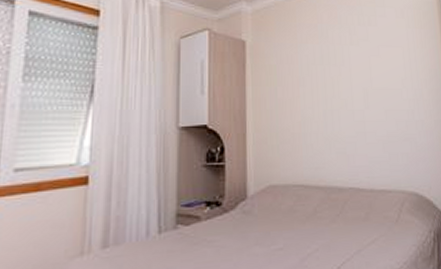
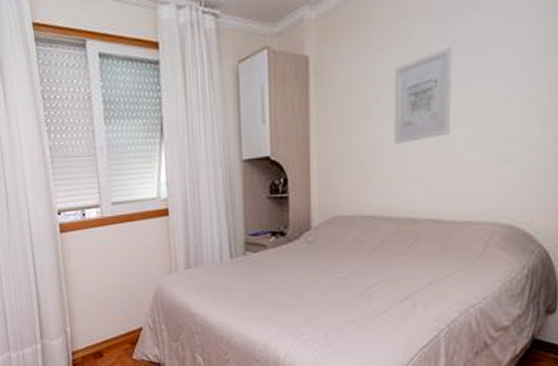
wall art: none [317,47,362,121] -> present [393,46,452,145]

